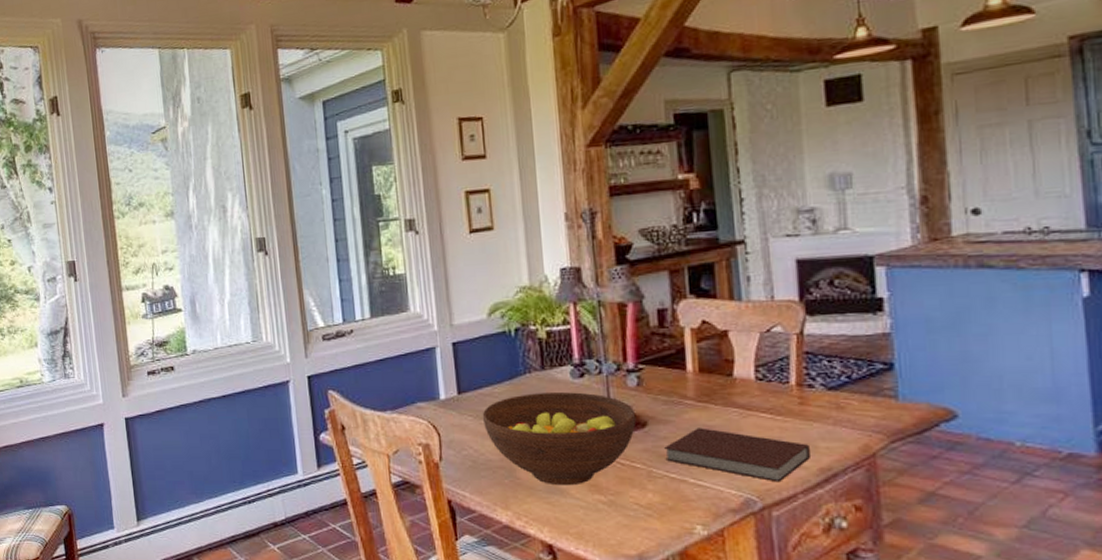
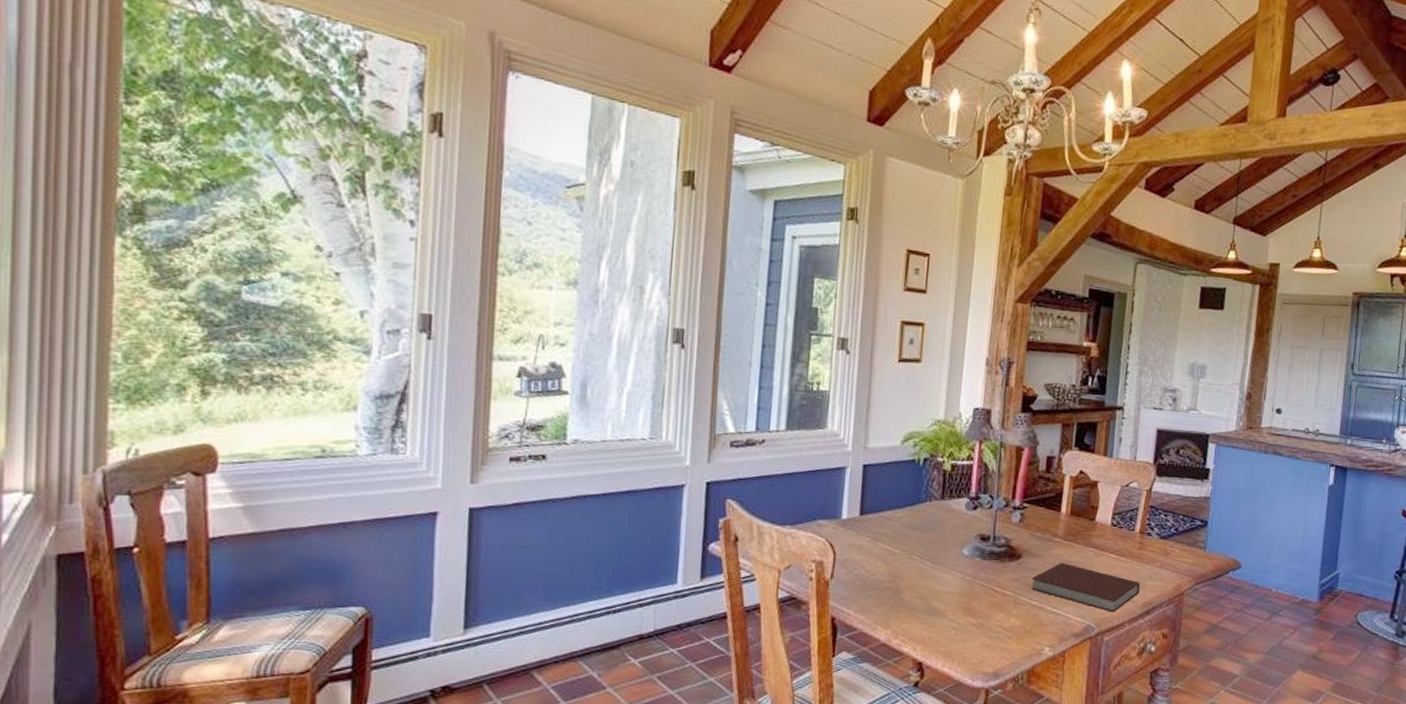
fruit bowl: present [482,392,636,486] -> none [879,520,1014,608]

